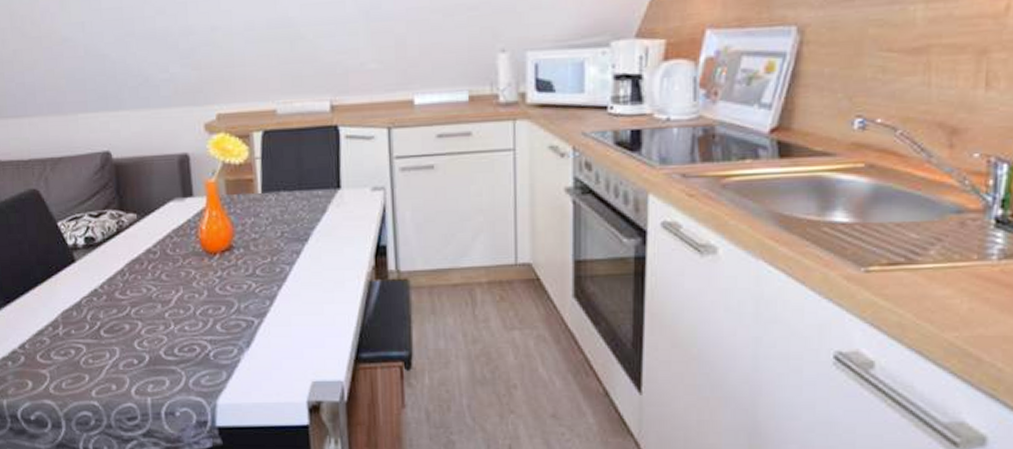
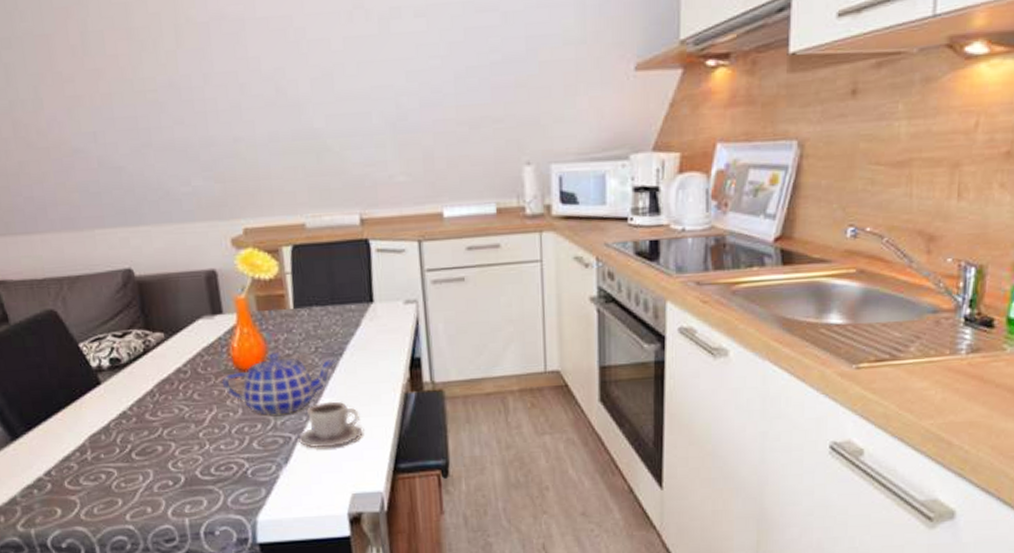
teapot: none [189,236,303,299] -> present [222,352,338,416]
cup: none [260,287,325,334] -> present [298,401,363,448]

